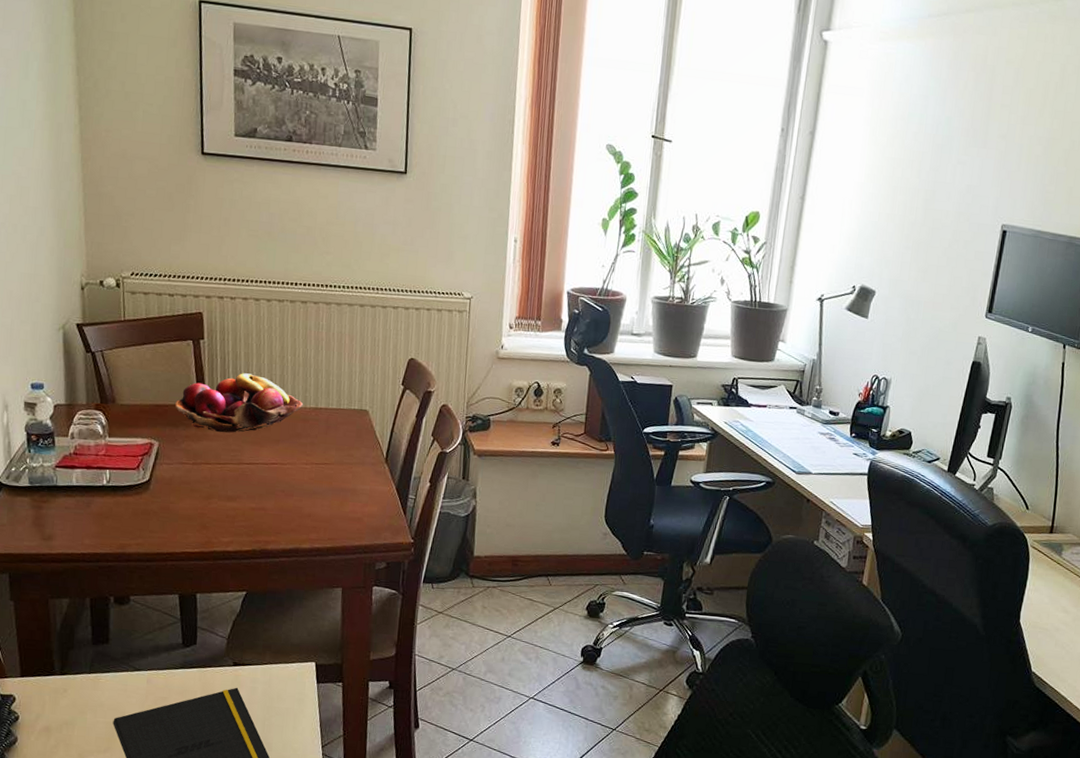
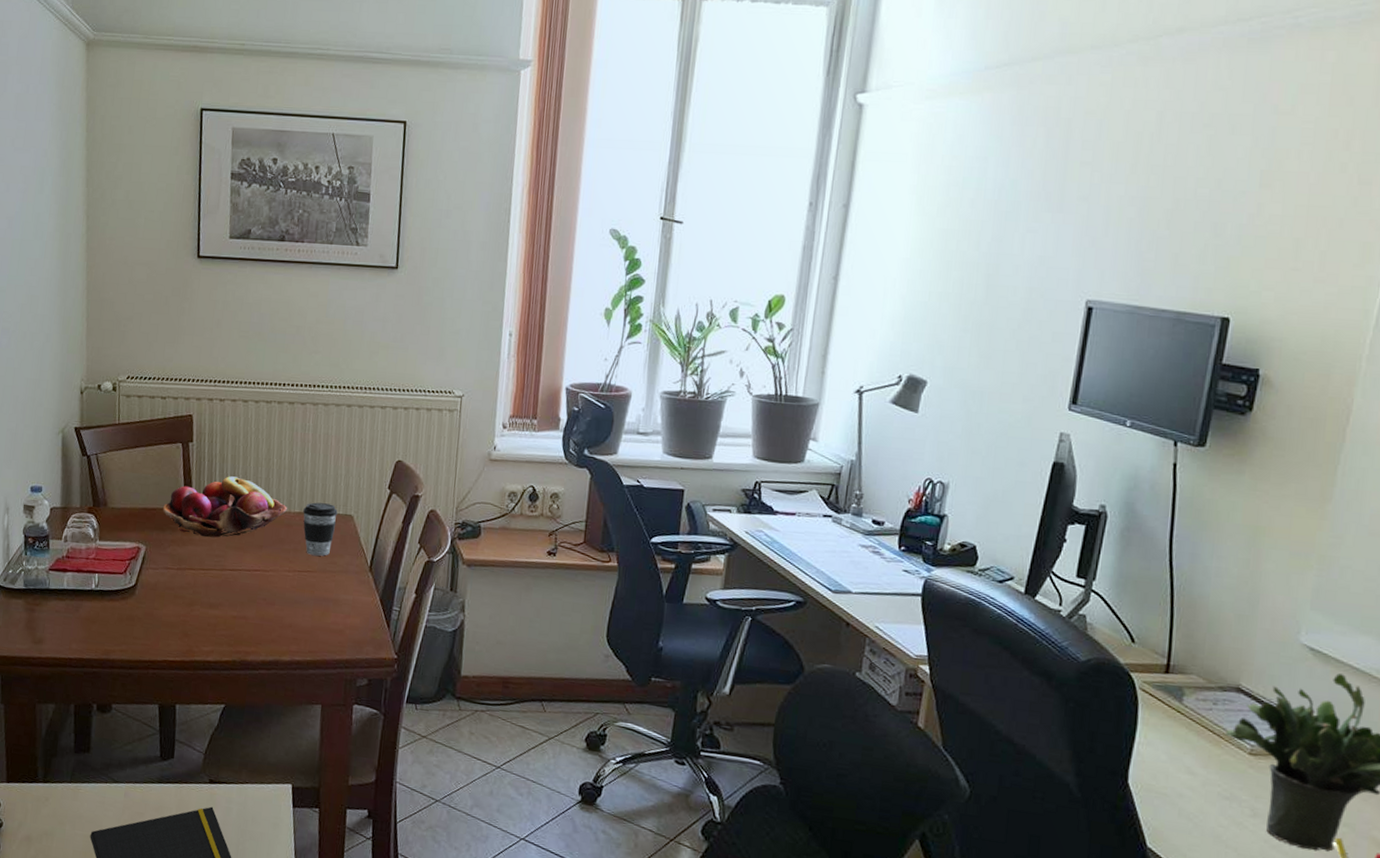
coffee cup: none [319,398,353,449] -> present [303,502,338,556]

